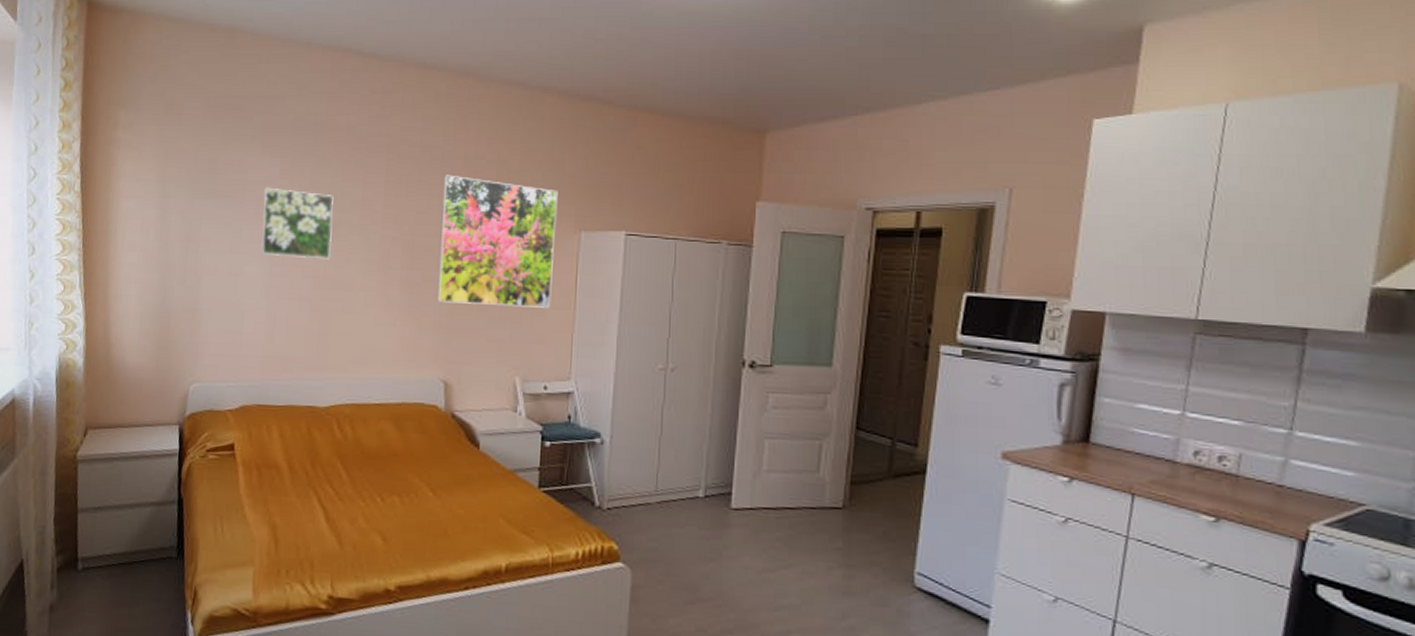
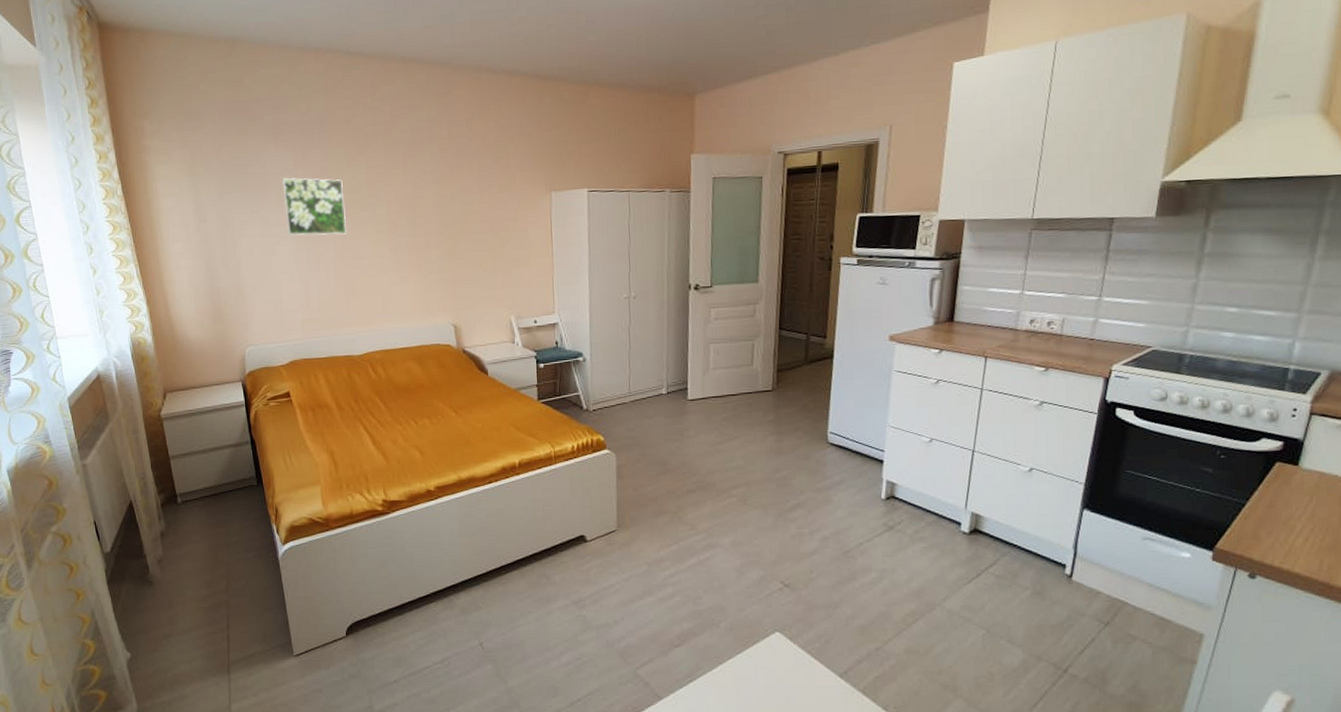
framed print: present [437,174,558,308] -> none [433,153,533,262]

